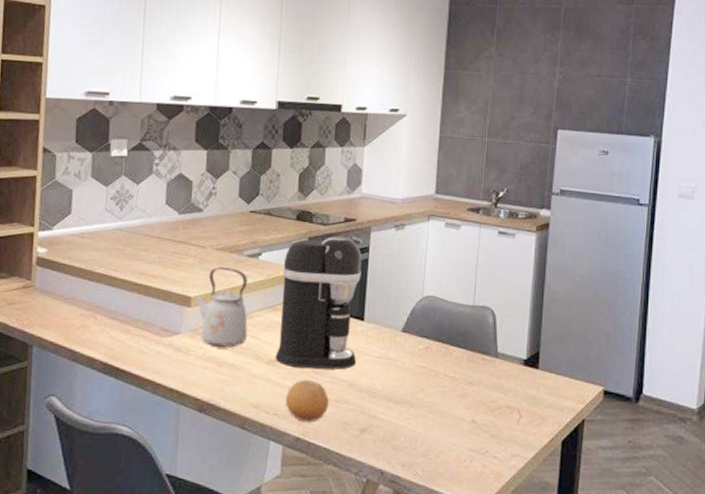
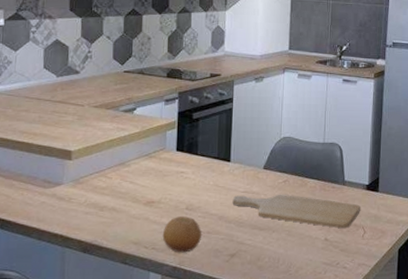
kettle: present [194,266,248,348] -> none [75,121,126,193]
coffee maker: present [275,236,362,370] -> none [151,90,227,206]
chopping board: none [365,360,516,410] -> present [232,194,360,229]

